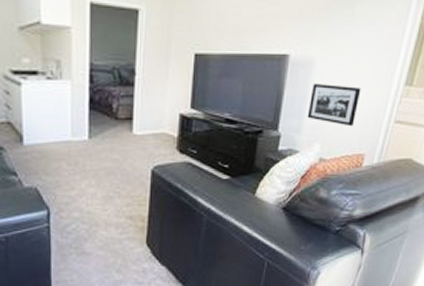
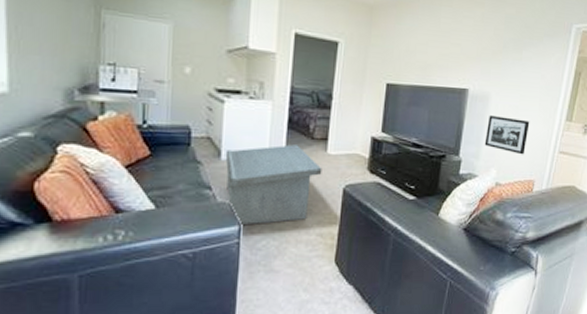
coffee table: none [27,126,129,210] -> present [225,144,322,226]

